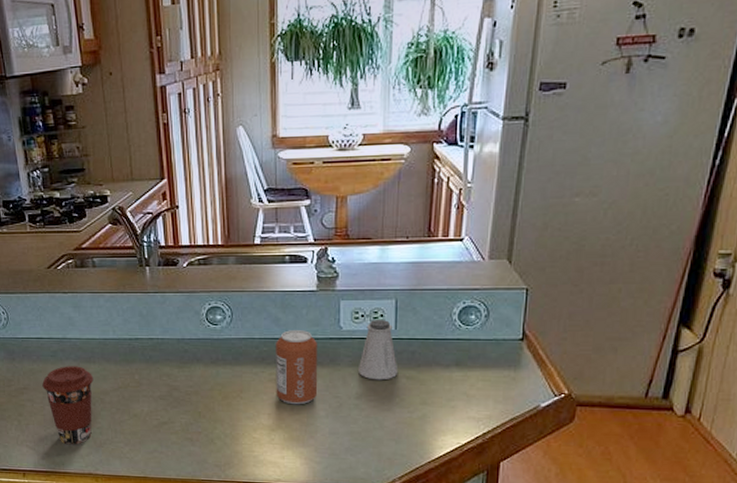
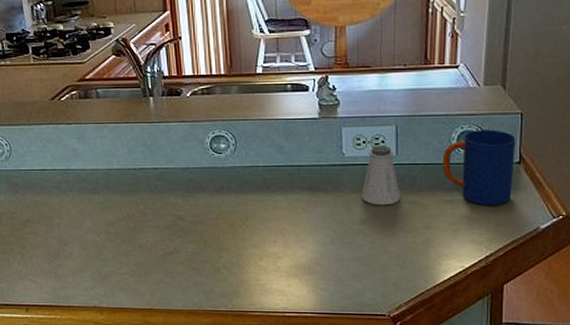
coffee cup: present [42,366,94,445] -> none [46,197,98,278]
can: present [276,330,318,405] -> none [280,157,323,232]
mug: none [442,305,520,383] -> present [442,129,516,206]

